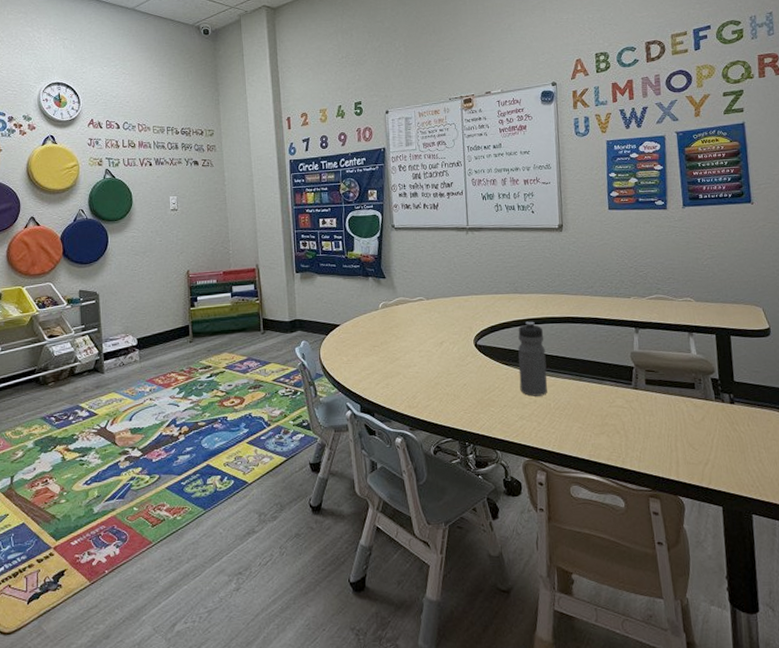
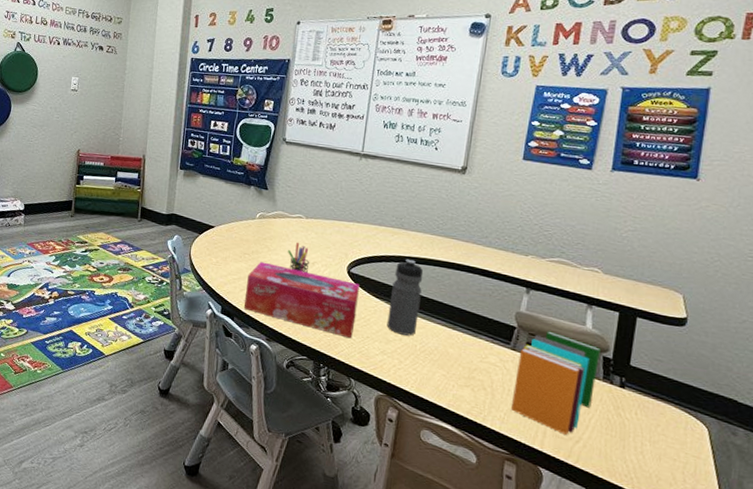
tissue box: none [381,351,491,411] -> present [244,261,360,339]
pen holder: none [414,324,438,354] -> present [287,242,310,273]
book: none [641,364,711,460] -> present [510,331,601,435]

